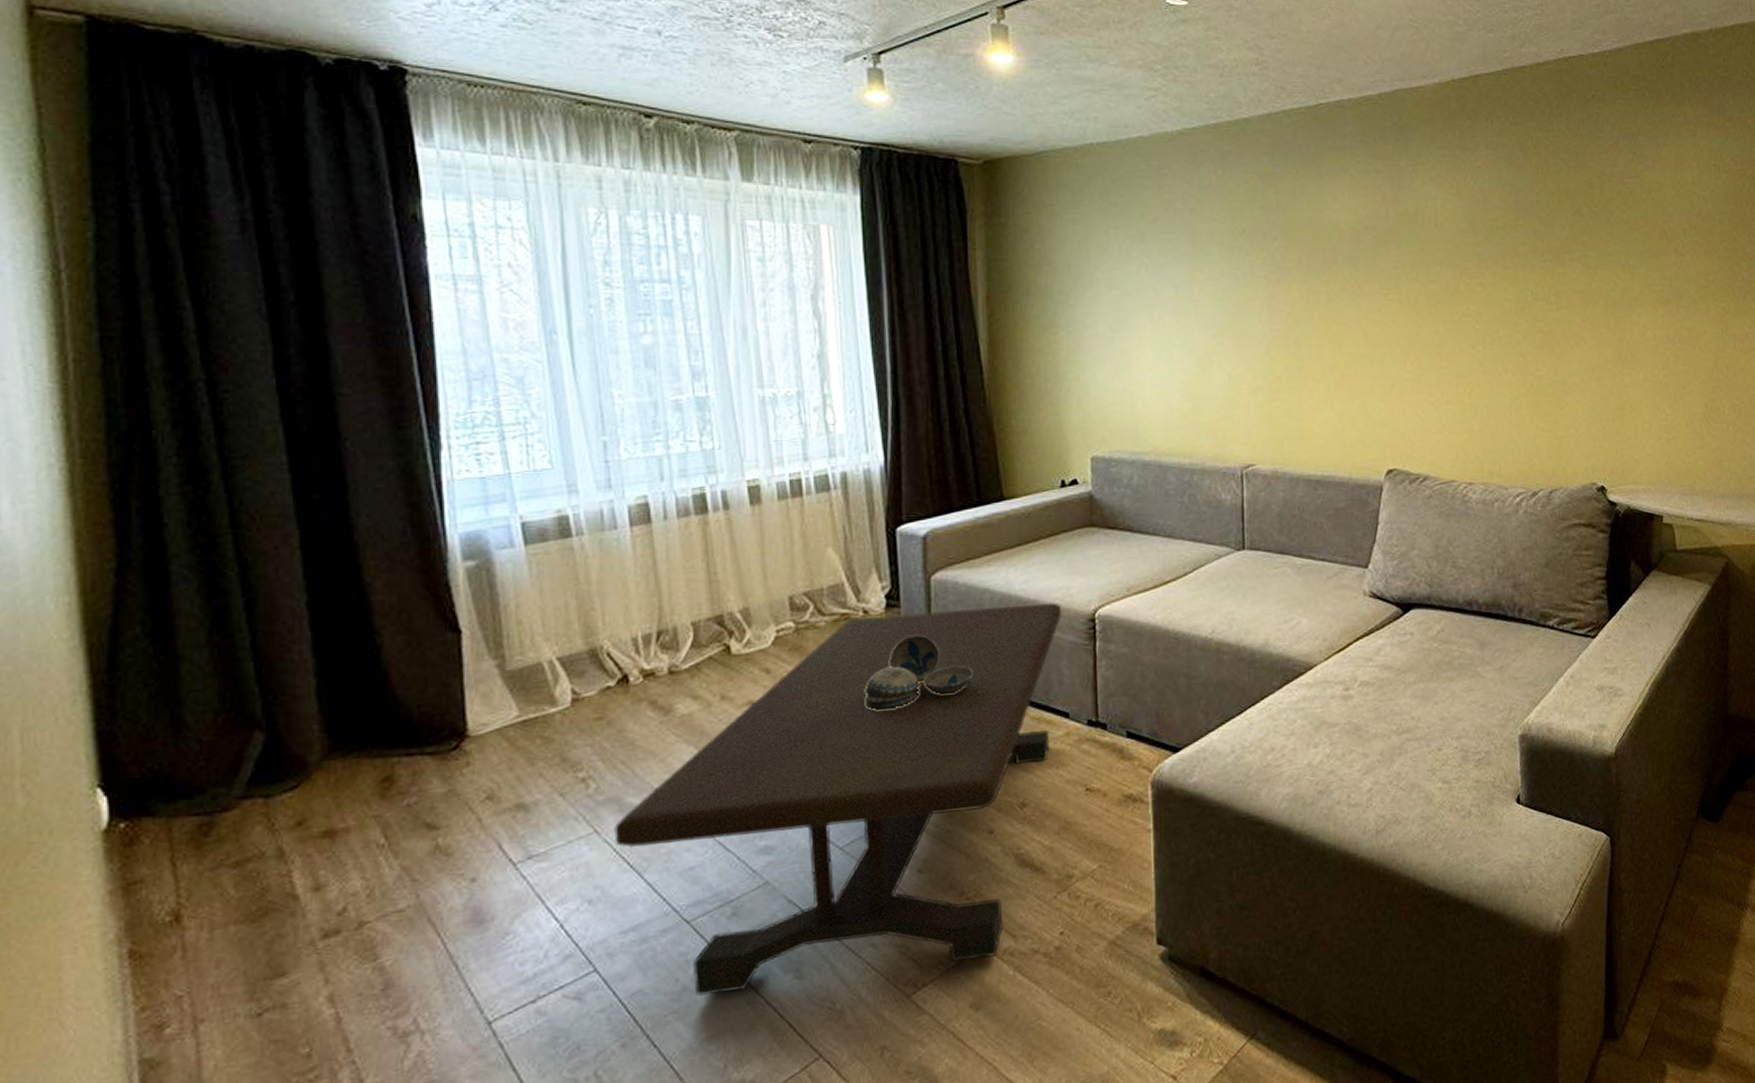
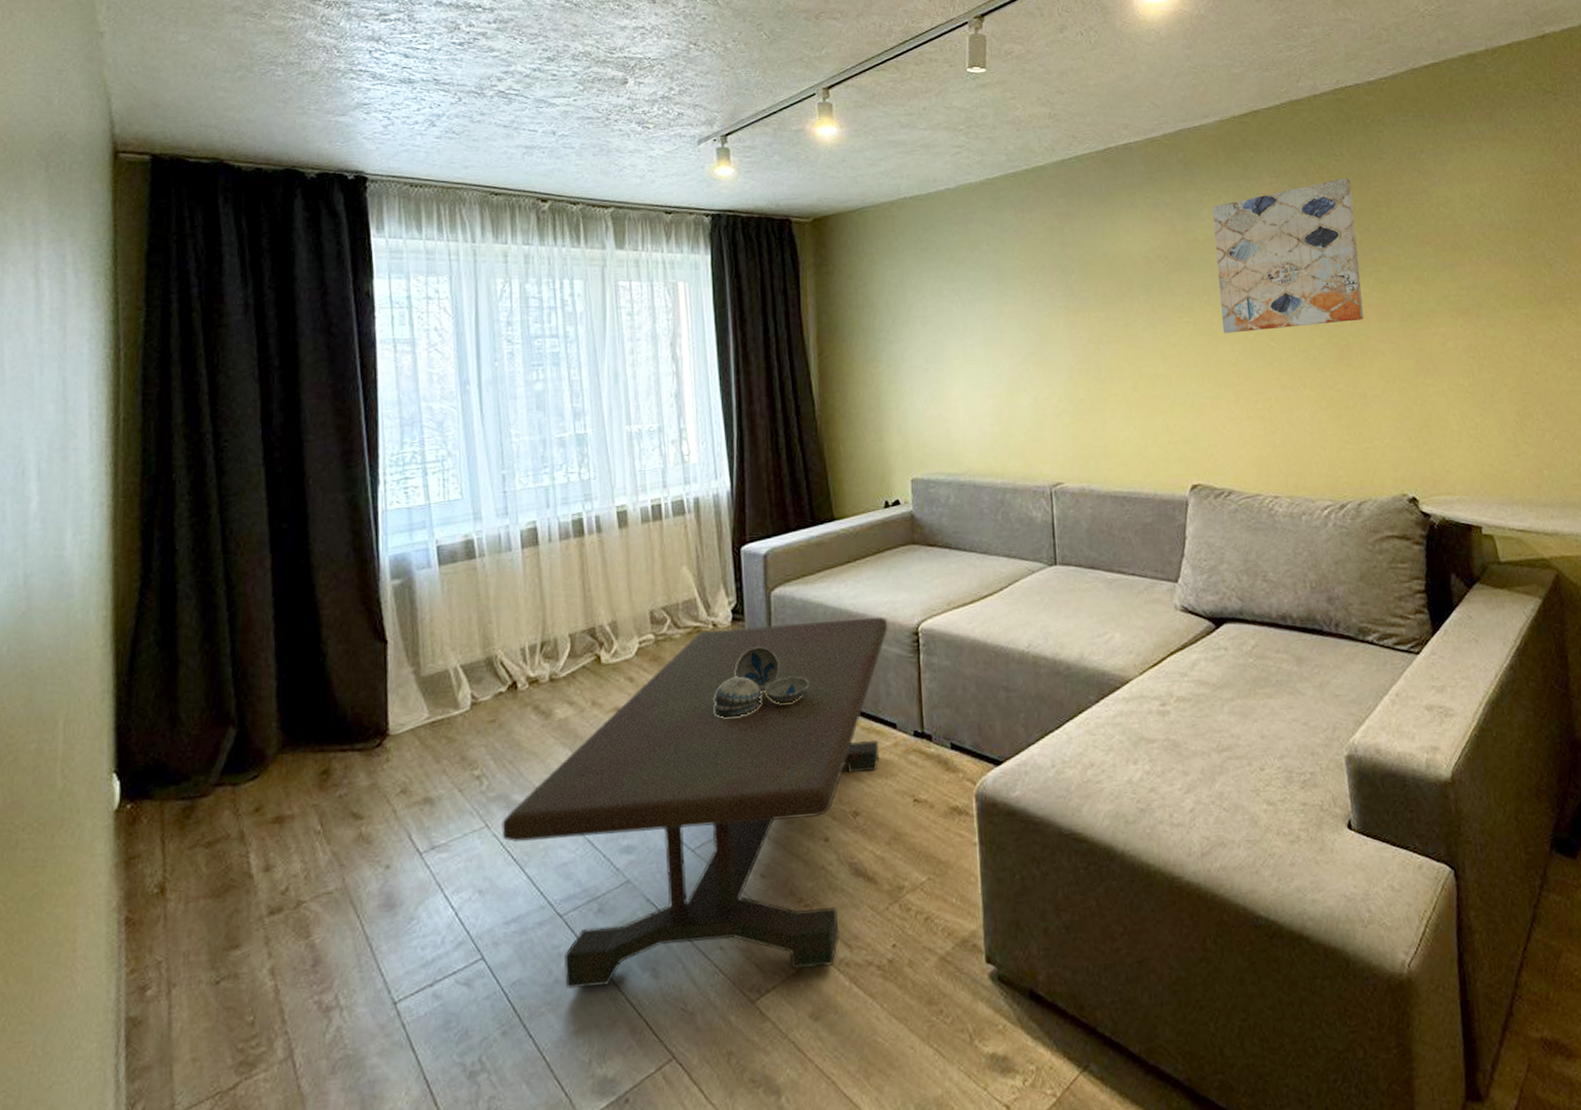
wall art: none [1425,155,1569,313] -> present [1212,177,1364,334]

